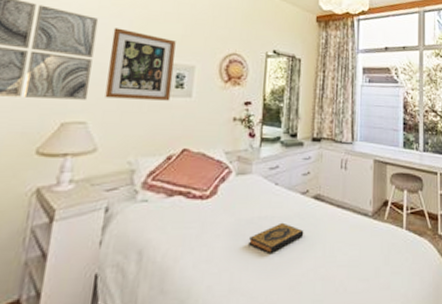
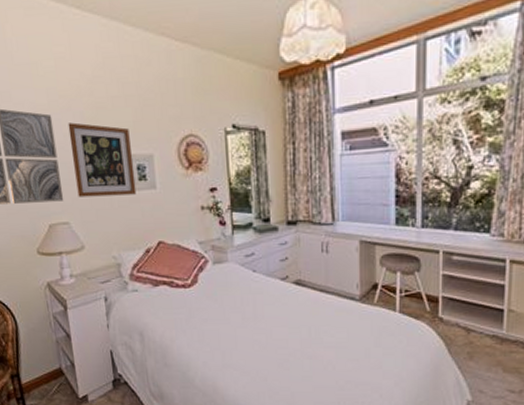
hardback book: present [249,222,304,253] -> none [235,307,288,335]

